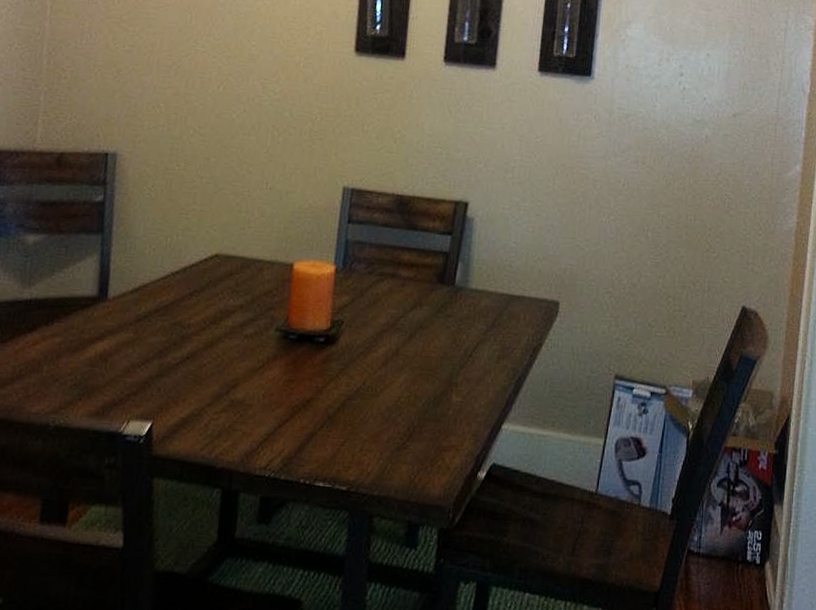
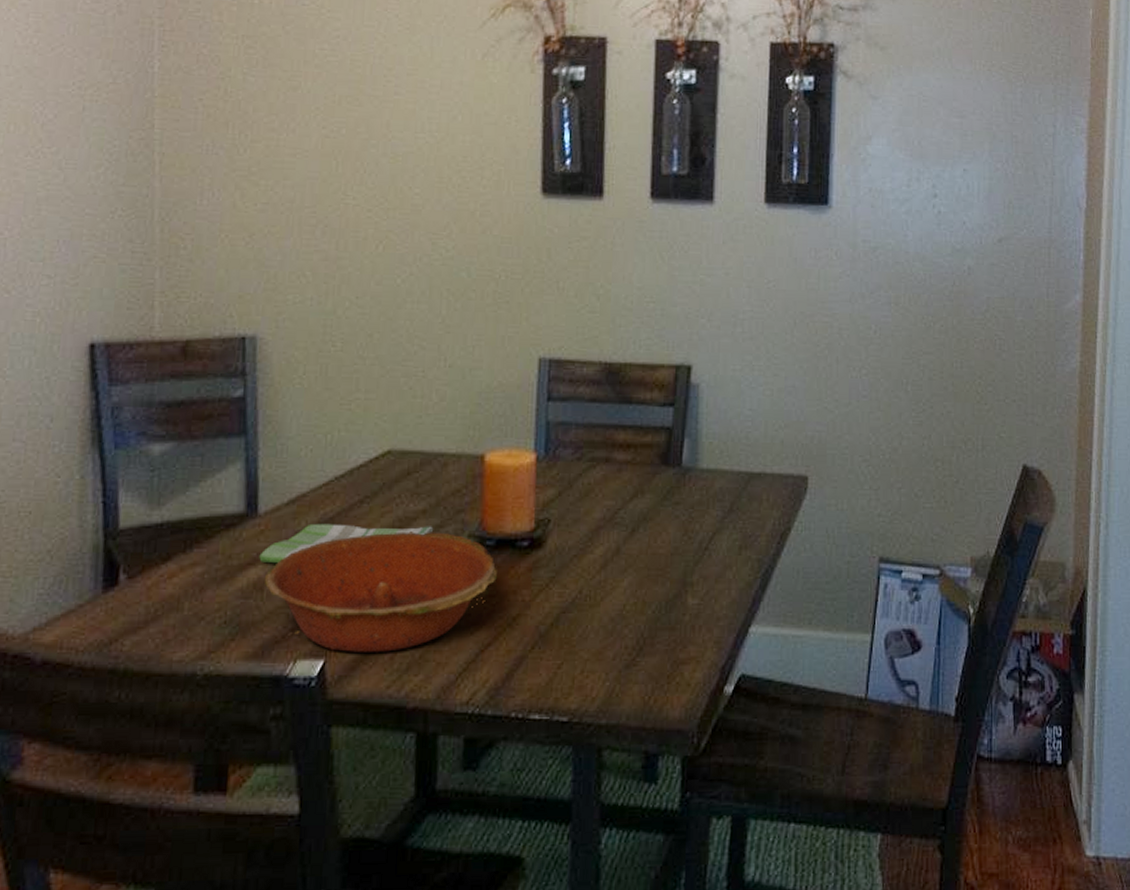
dish towel: none [106,309,248,340] -> present [259,523,434,564]
bowl: none [108,322,297,420] -> present [264,532,497,652]

